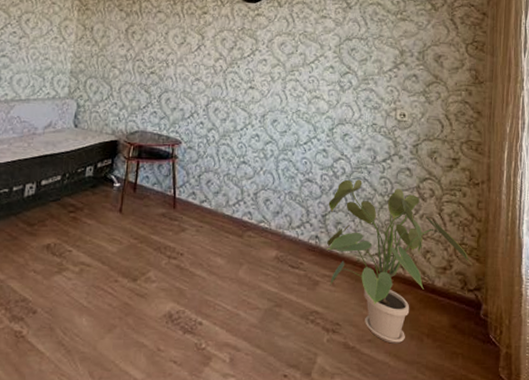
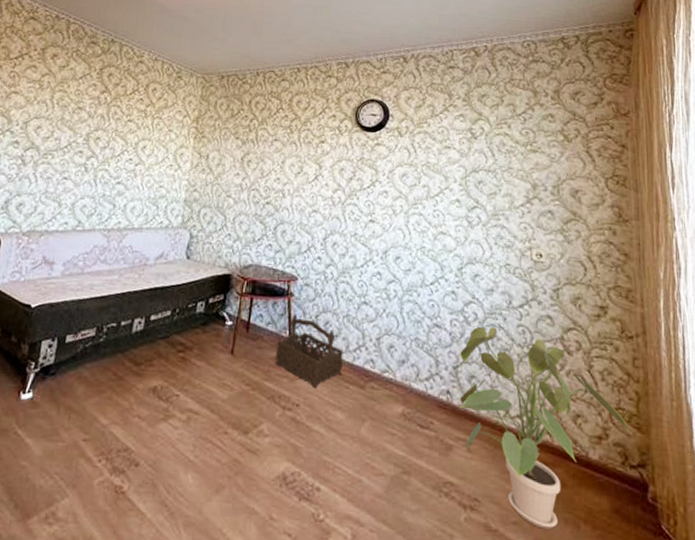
decorative basket: none [161,174,224,239] -> present [275,314,343,388]

